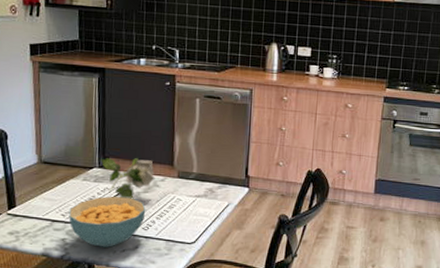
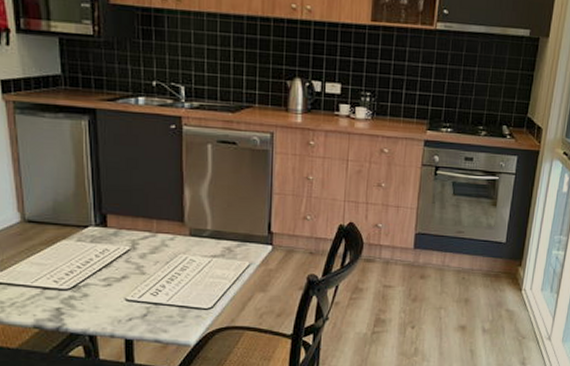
cereal bowl: present [69,196,146,247] -> none [63,258,154,316]
flower: present [100,157,155,199] -> none [96,213,163,261]

